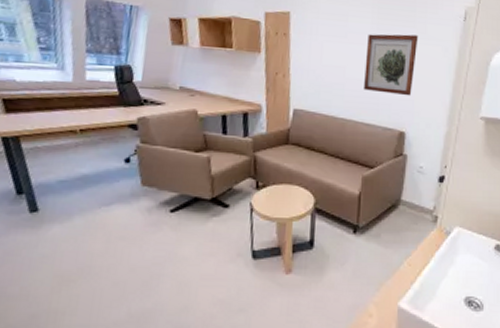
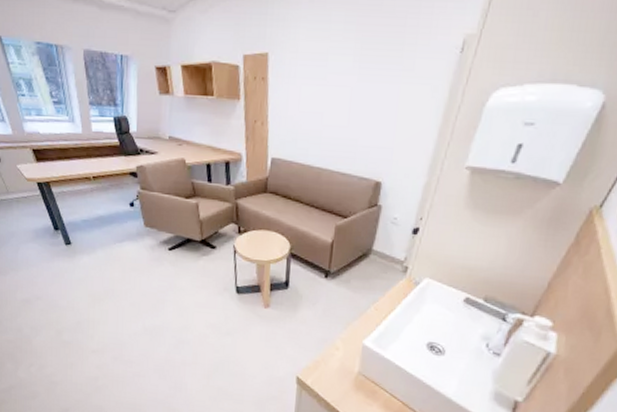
wall art: present [364,34,419,96] -> none [341,72,405,144]

